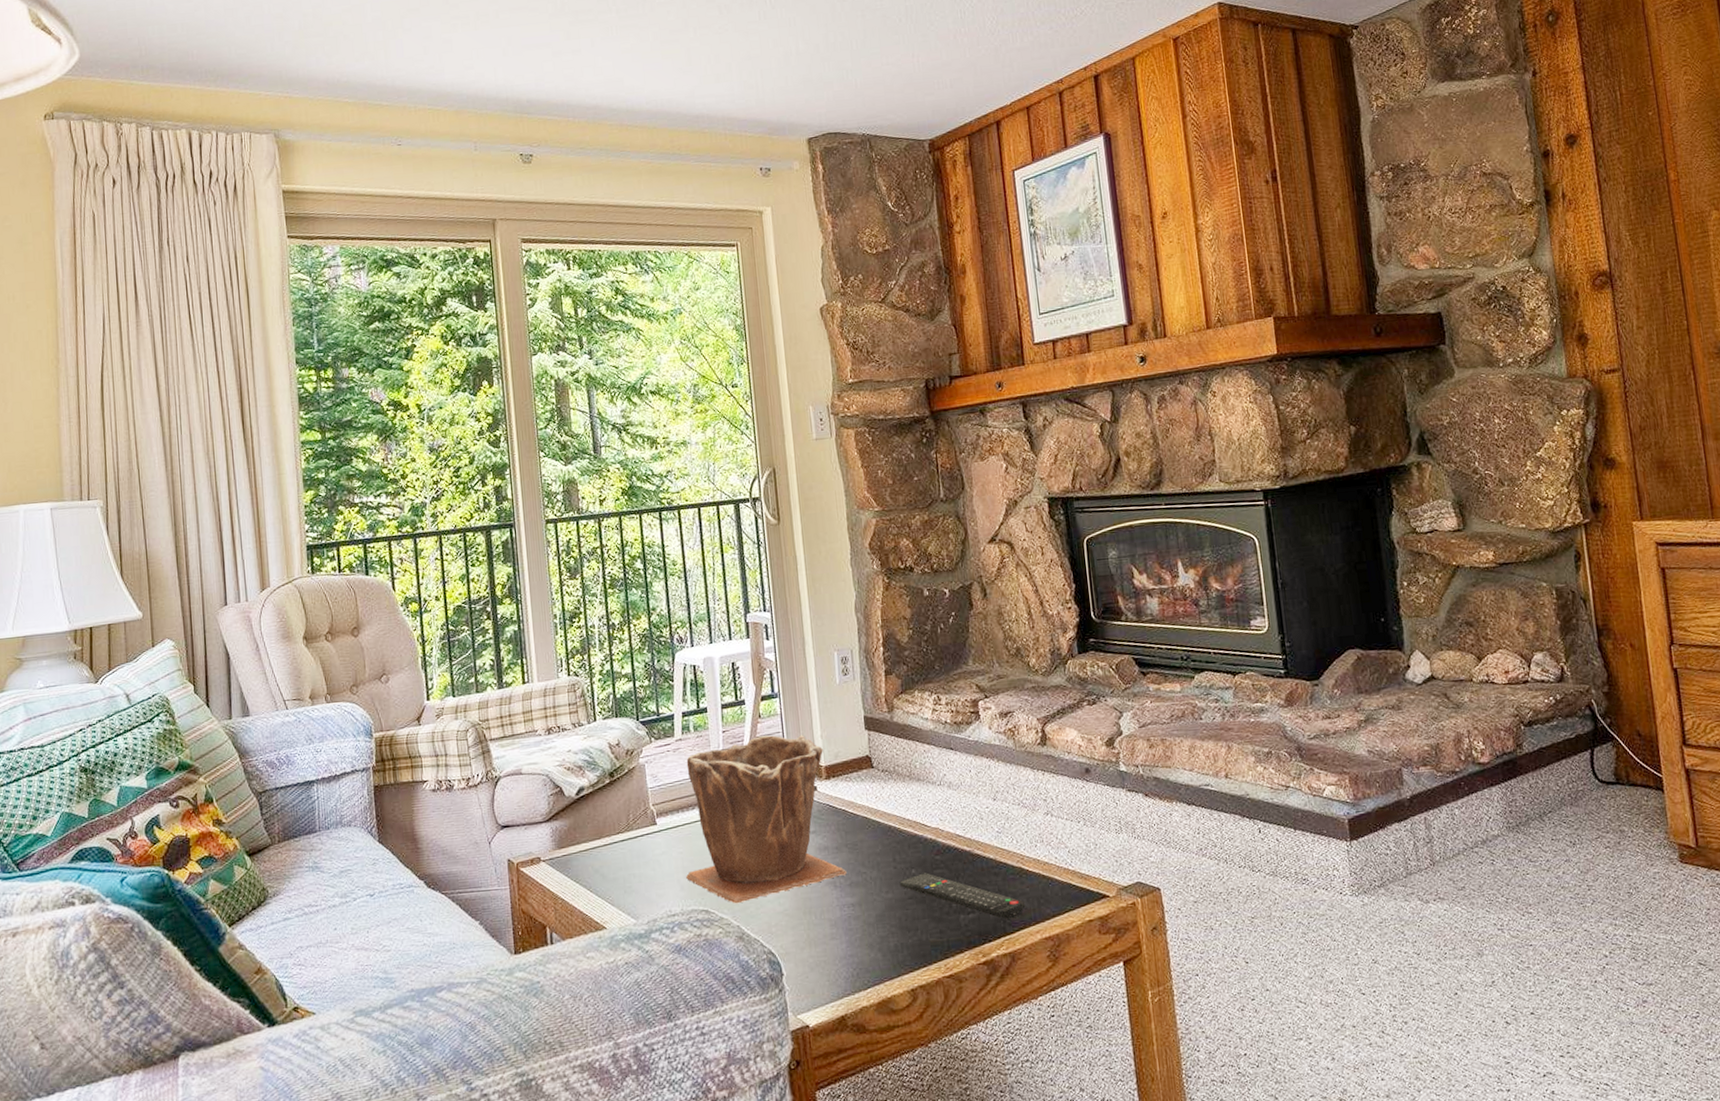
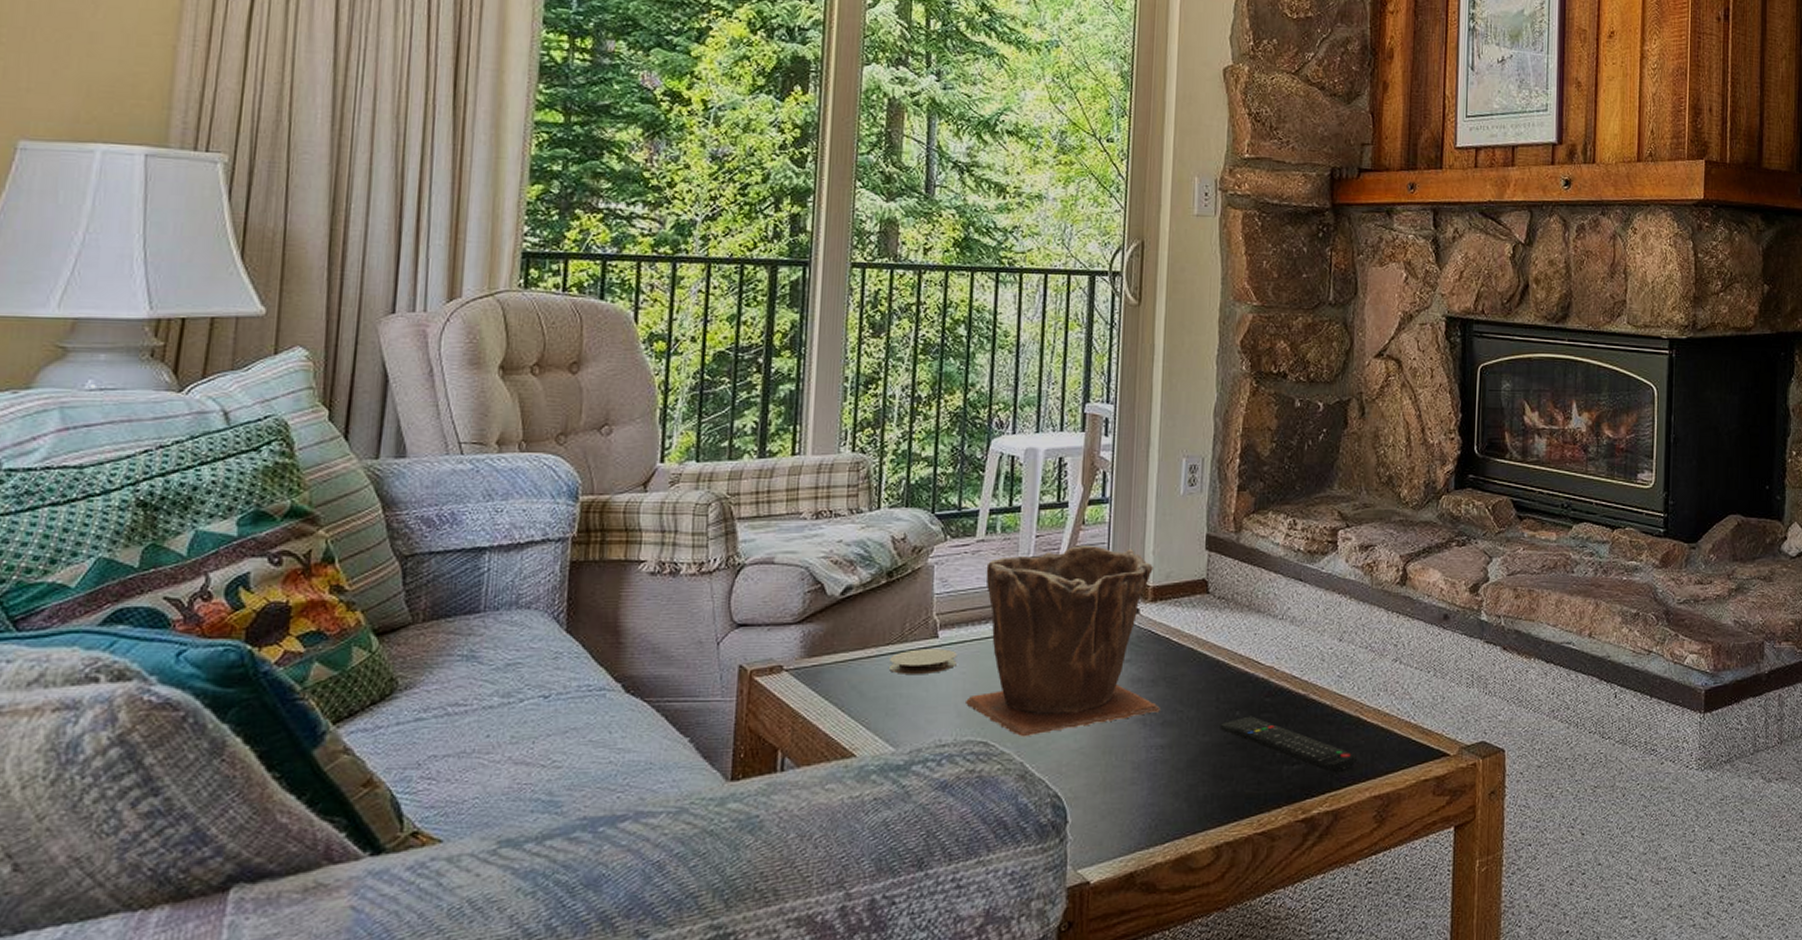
coaster: none [621,833,674,858] -> present [889,649,957,674]

